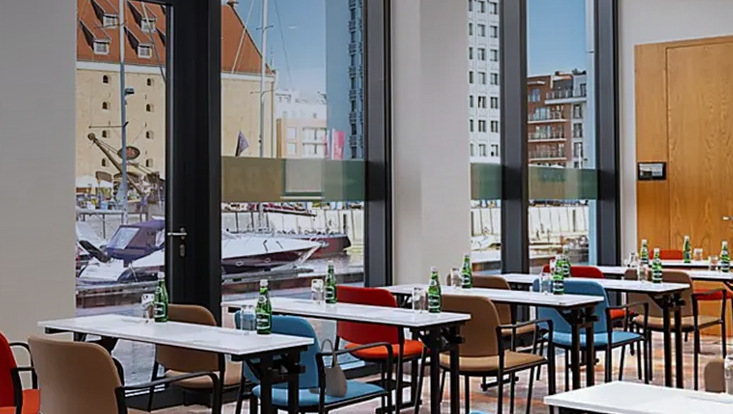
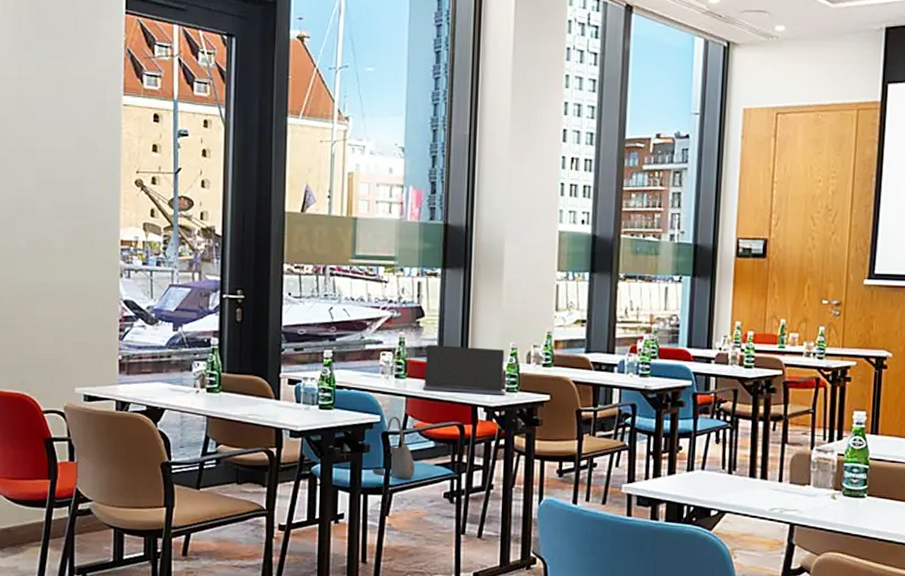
laptop: none [352,271,429,316] -> present [422,344,506,396]

